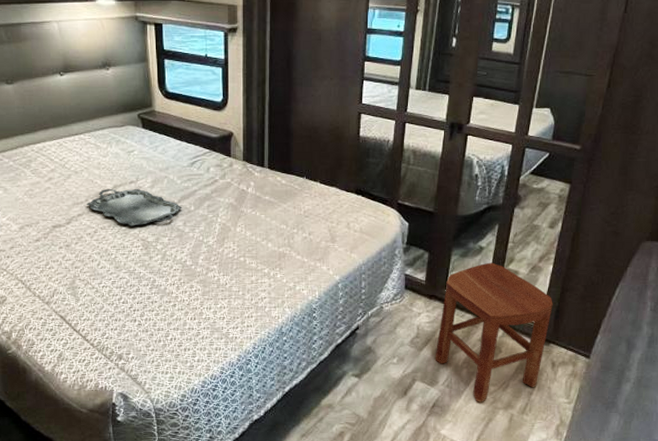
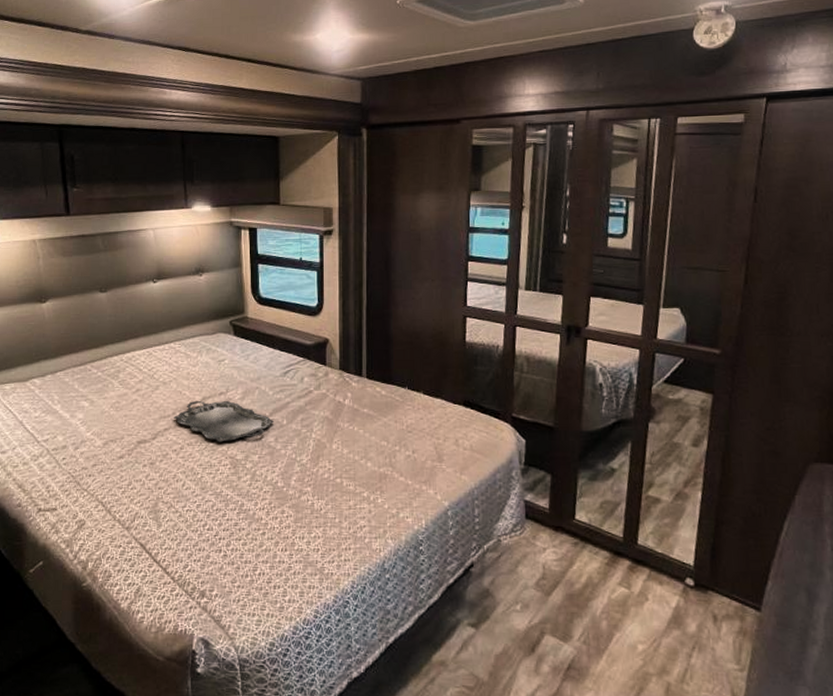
stool: present [435,262,553,402] -> none [566,487,707,665]

